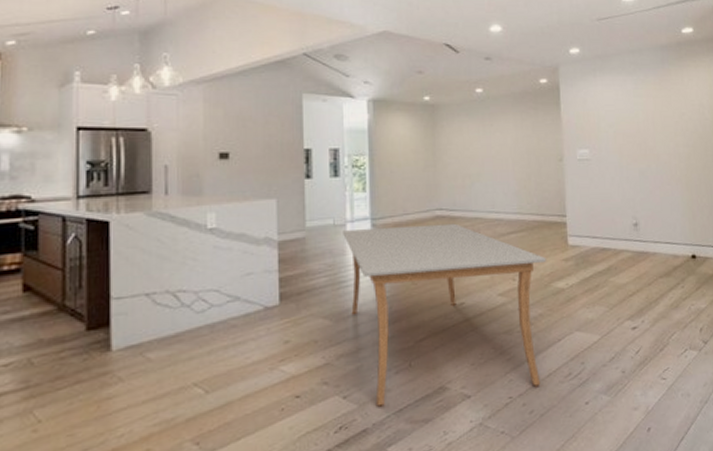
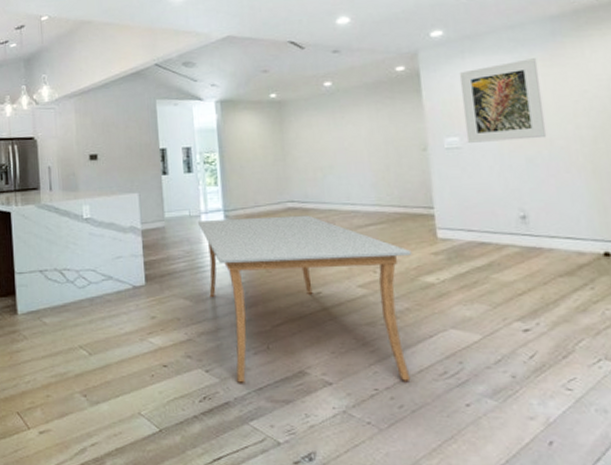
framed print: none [591,81,655,155] -> present [459,58,547,143]

